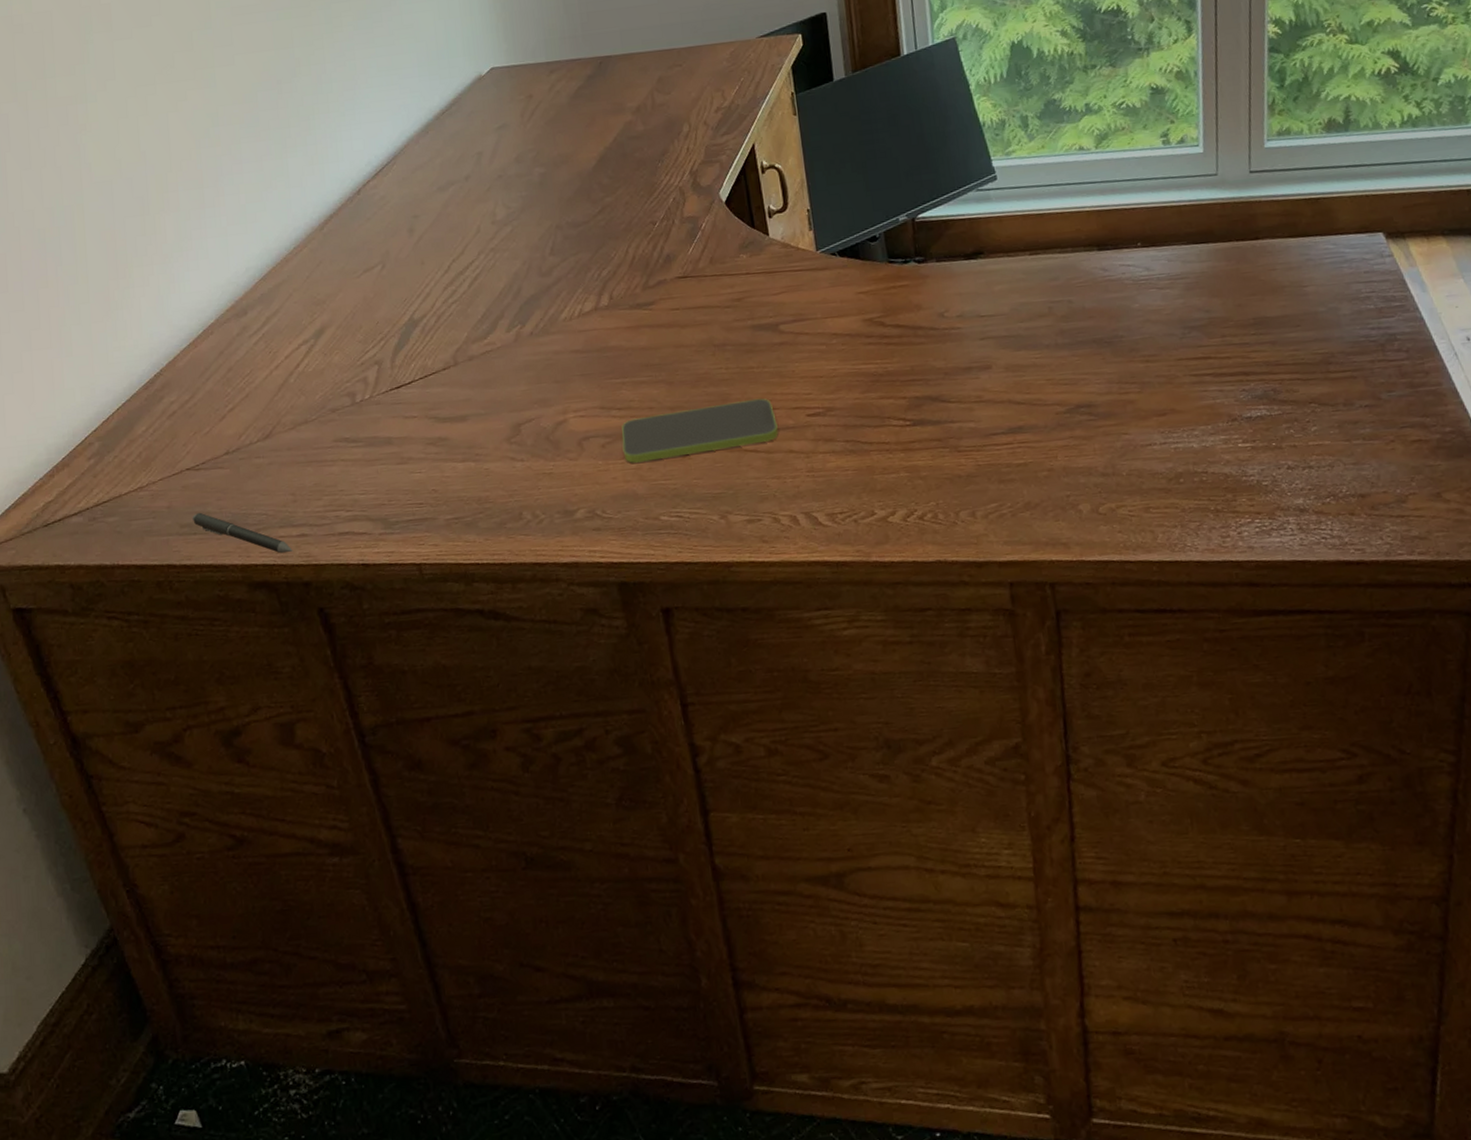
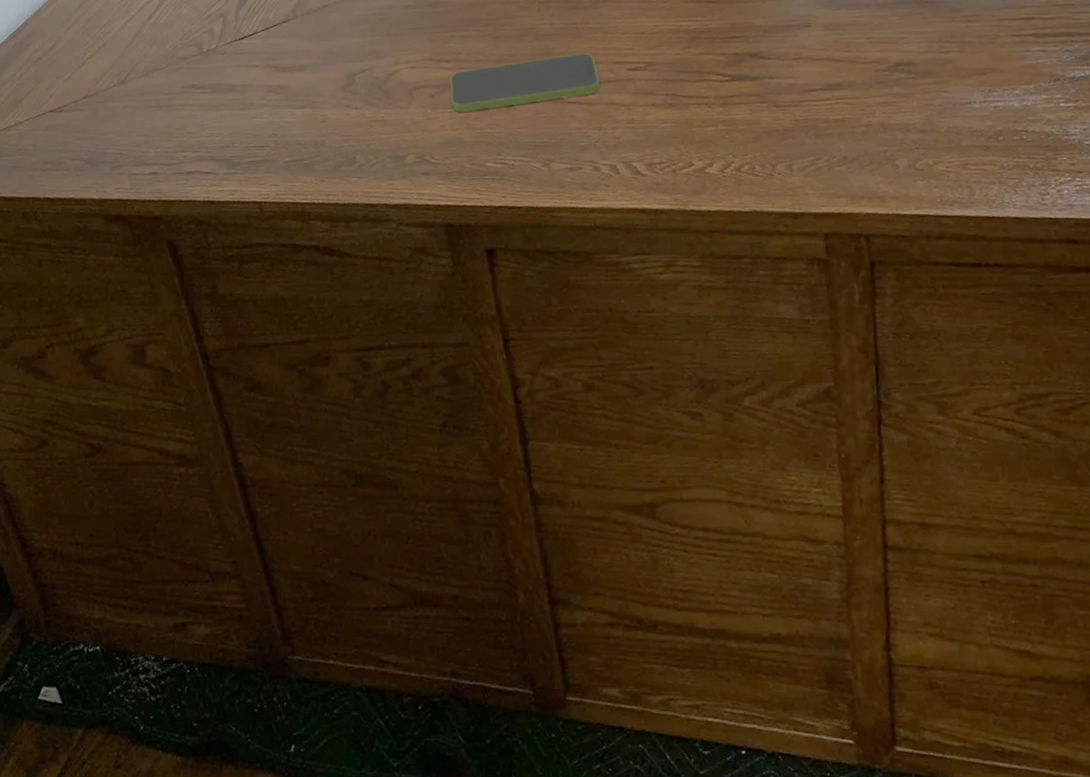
pen: present [193,512,293,554] -> none [55,150,145,190]

